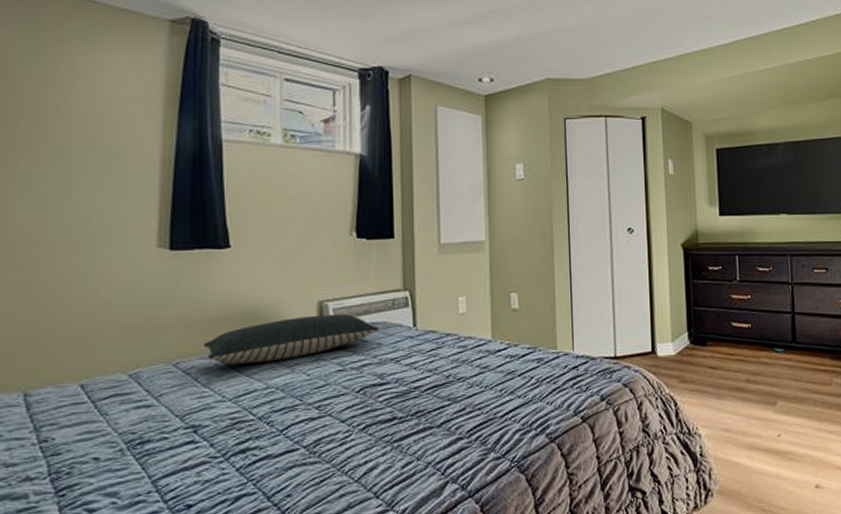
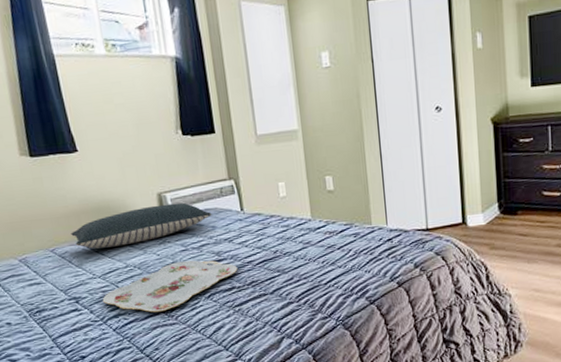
serving tray: none [228,383,402,447] -> present [102,260,238,313]

